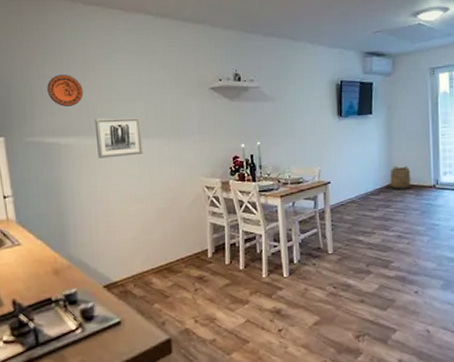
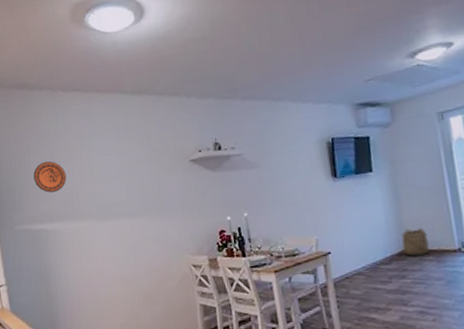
wall art: present [94,117,144,158] -> none [78,197,127,242]

